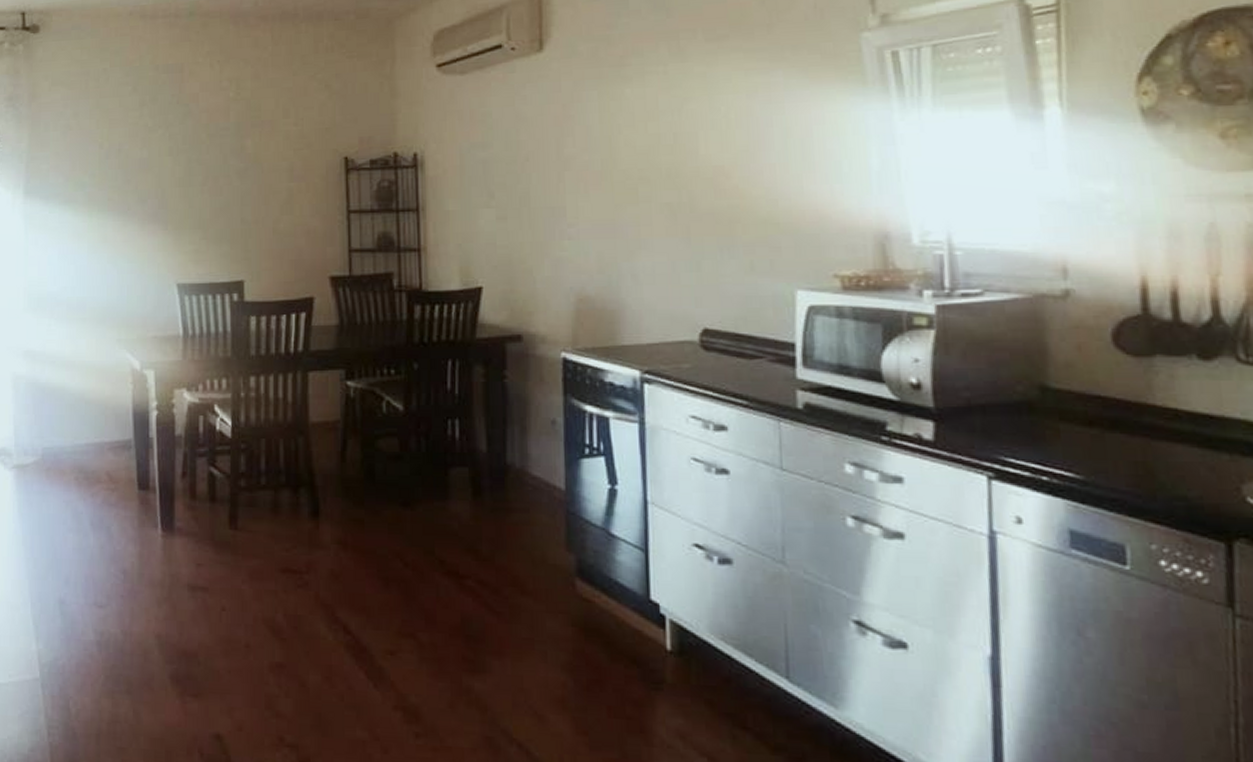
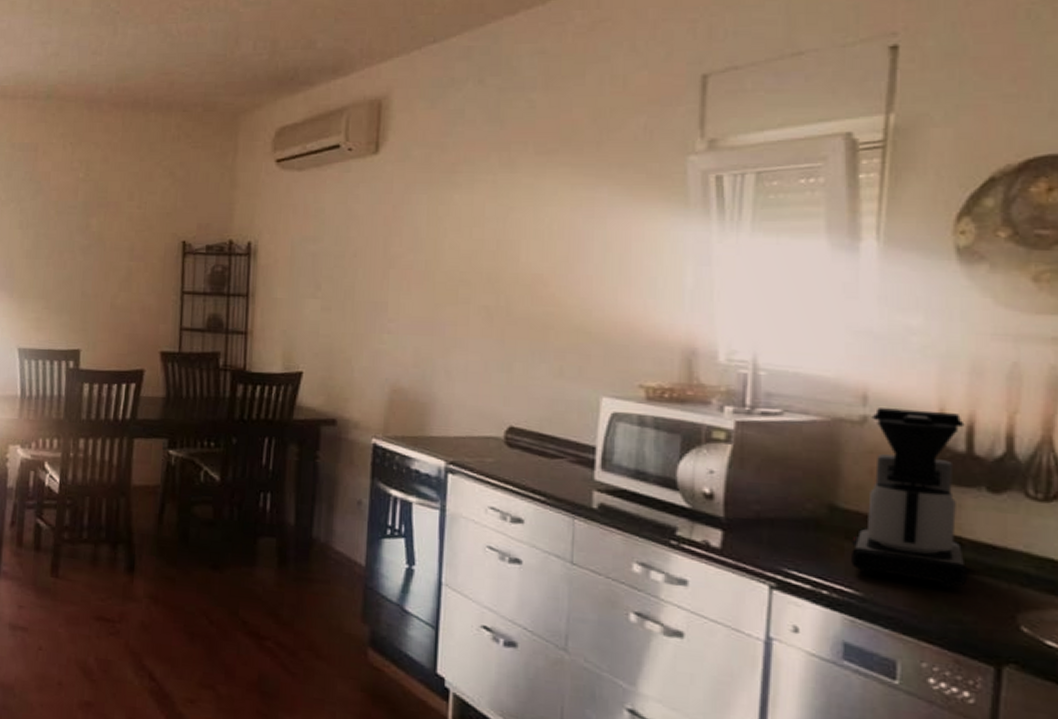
coffee maker: none [1066,279,1189,465] -> present [852,408,968,589]

